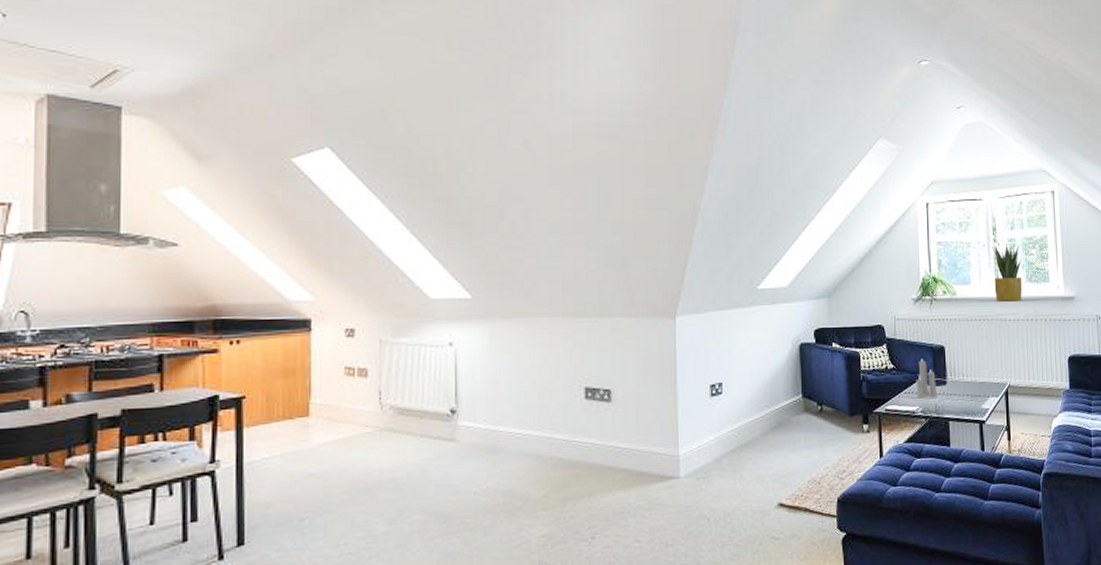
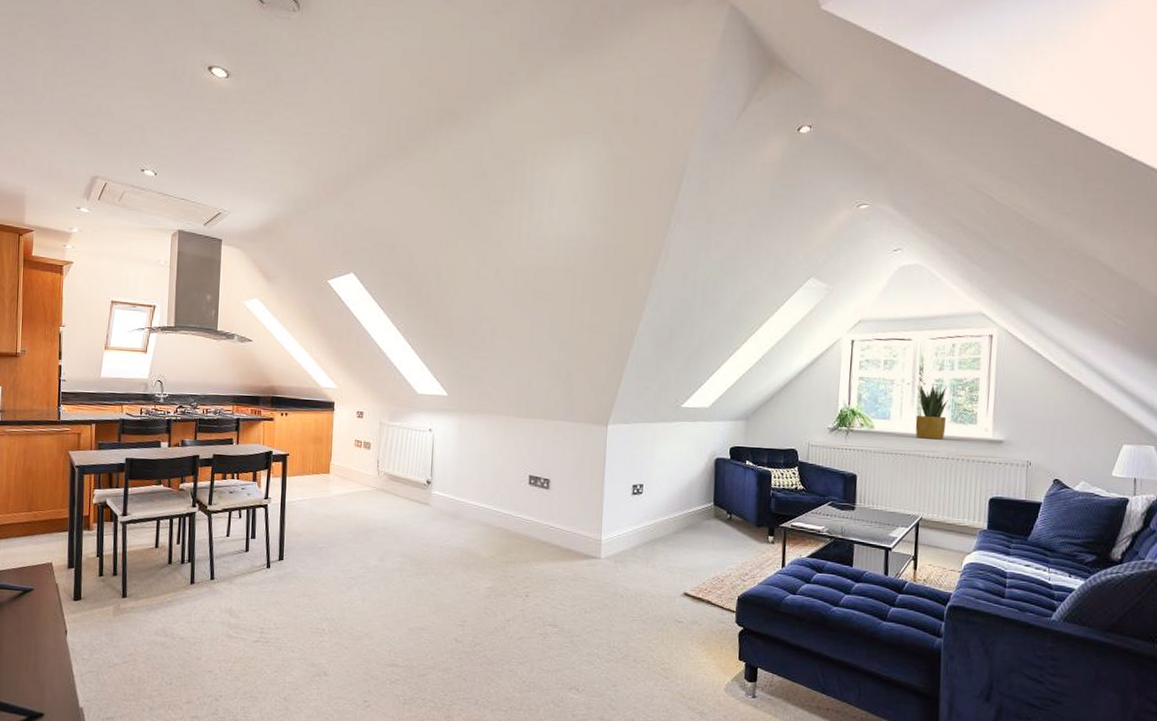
candle: present [916,359,938,400] -> none [823,484,845,521]

